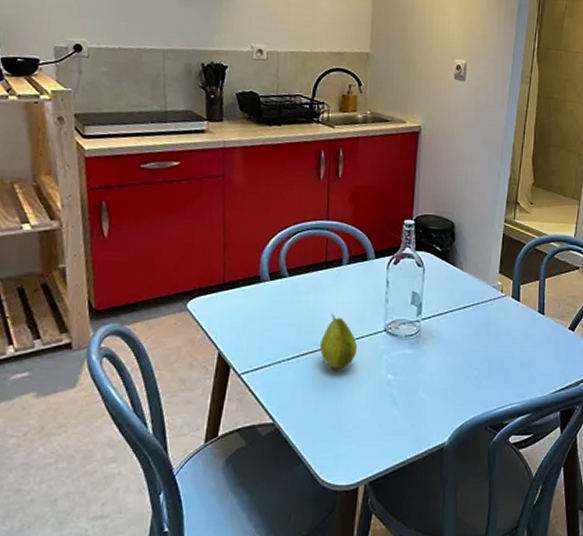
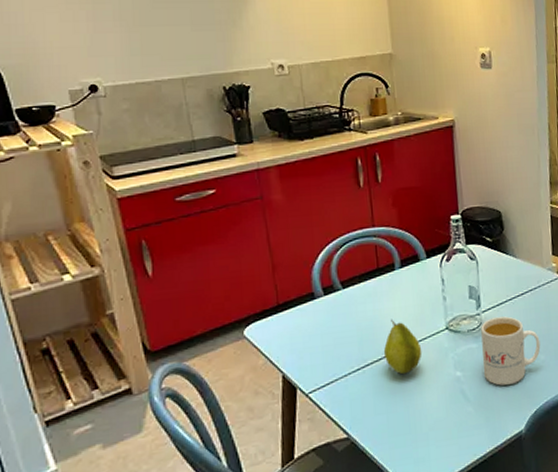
mug: none [414,327,475,395] -> present [481,316,541,386]

